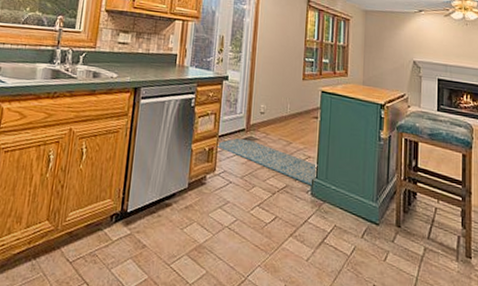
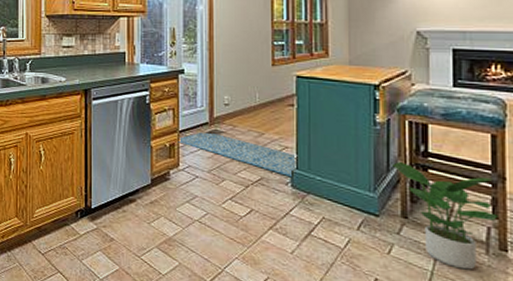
potted plant: none [391,175,465,276] -> present [393,162,498,270]

